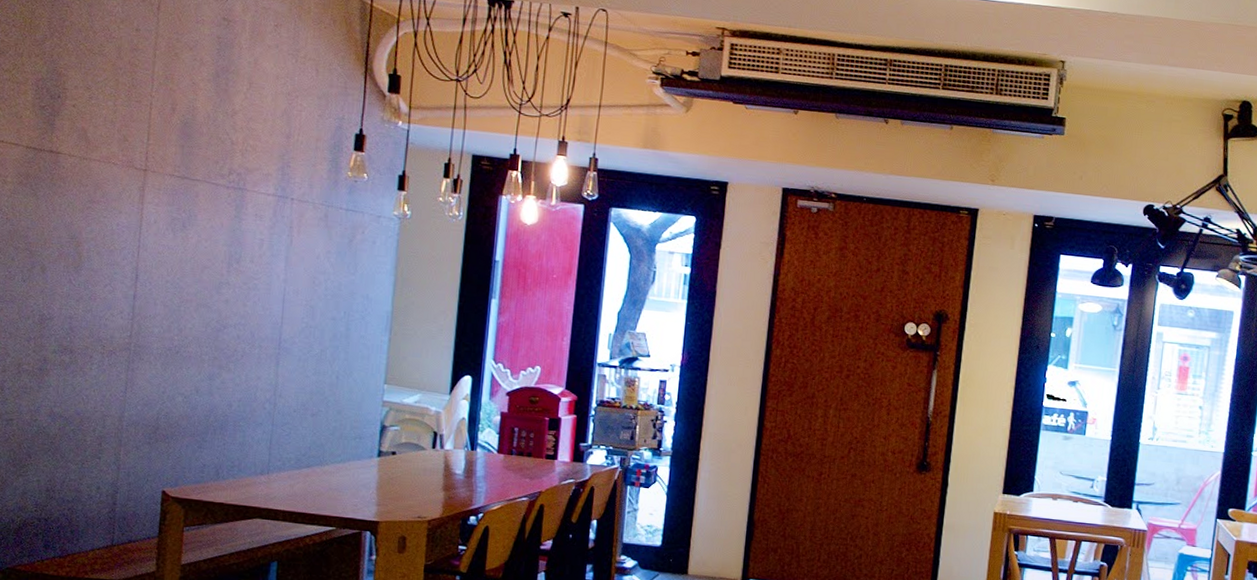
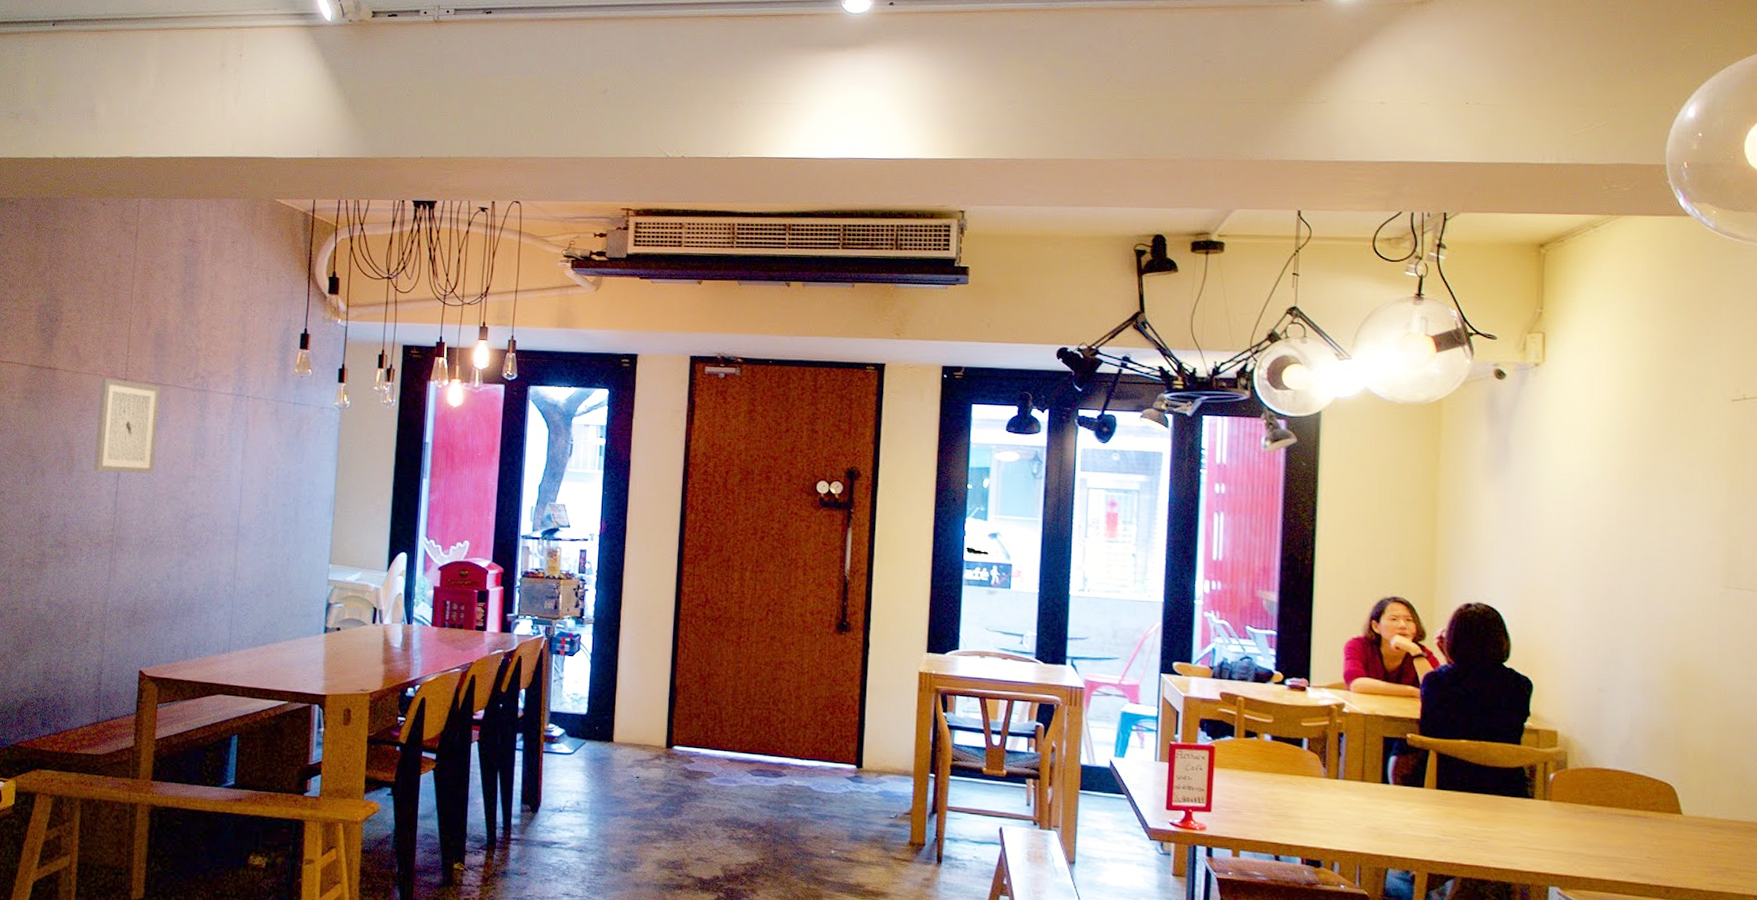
wall art: none [106,166,188,277] -> present [93,377,161,474]

